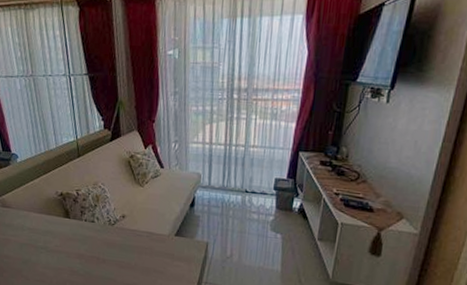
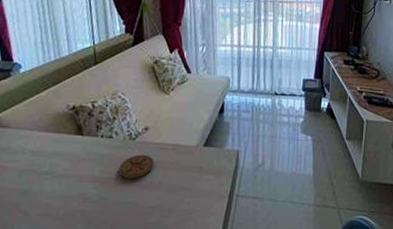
coaster: none [100,238,131,260] -> present [119,154,155,179]

